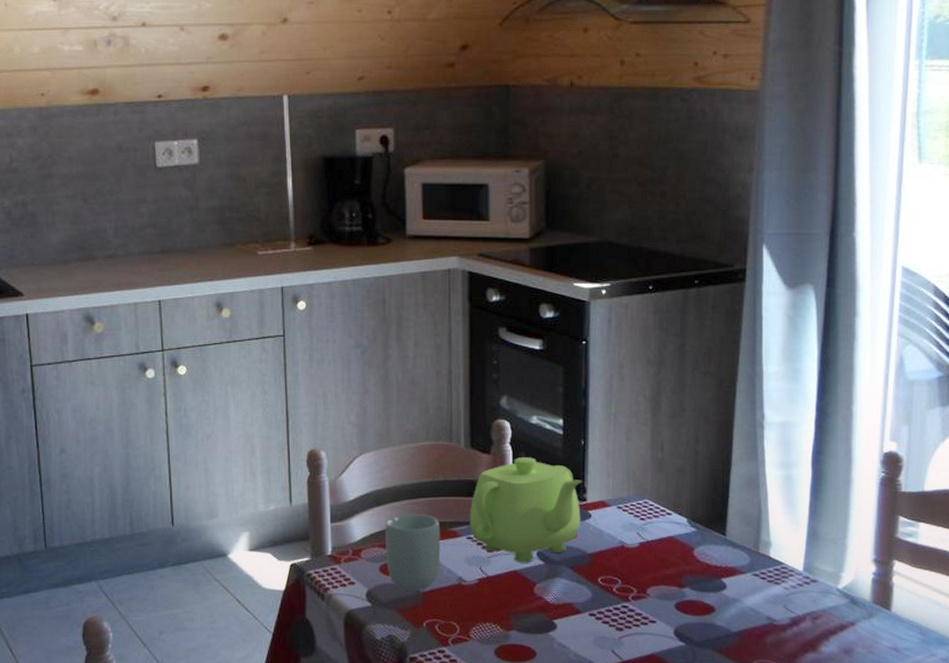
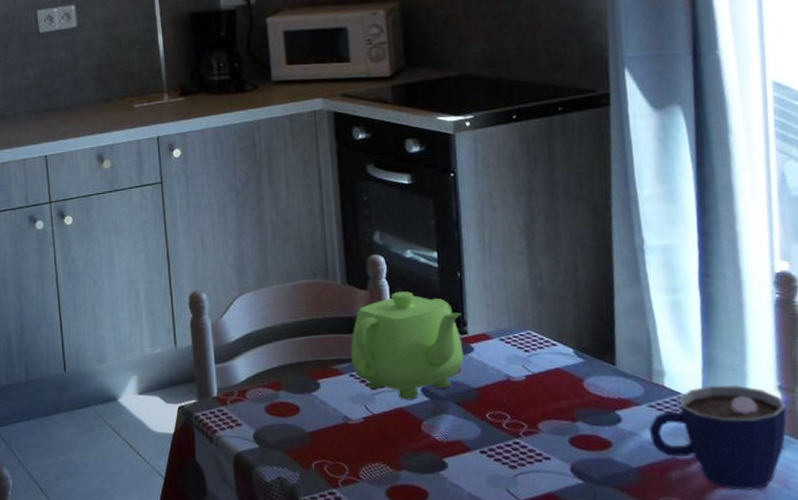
cup: present [385,513,441,592] -> none [268,352,325,432]
cup: none [751,556,880,654] -> present [648,384,787,490]

